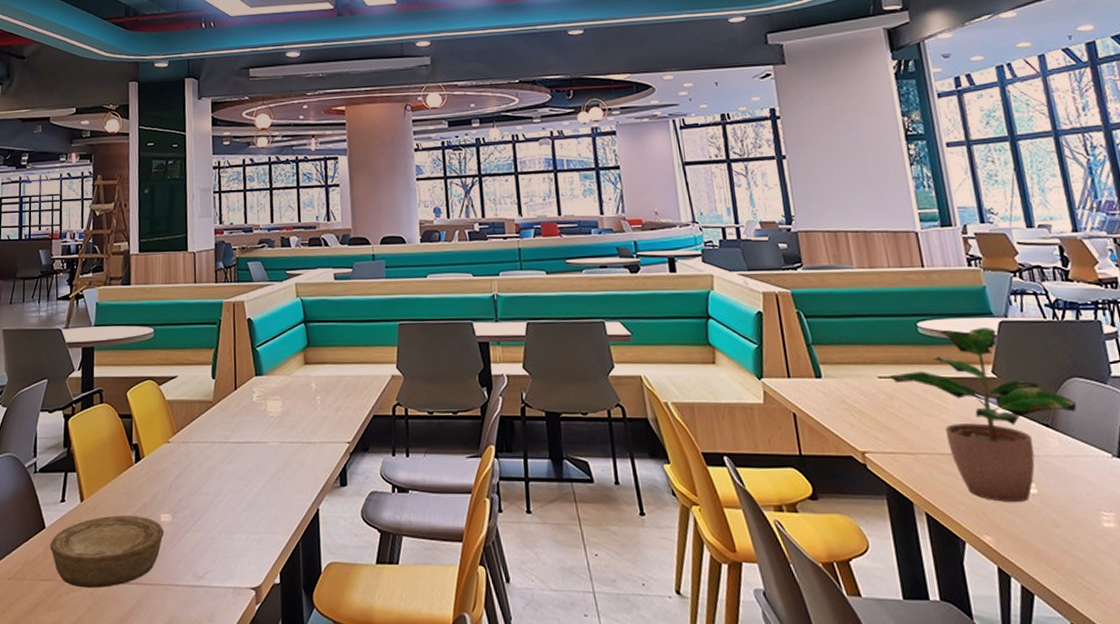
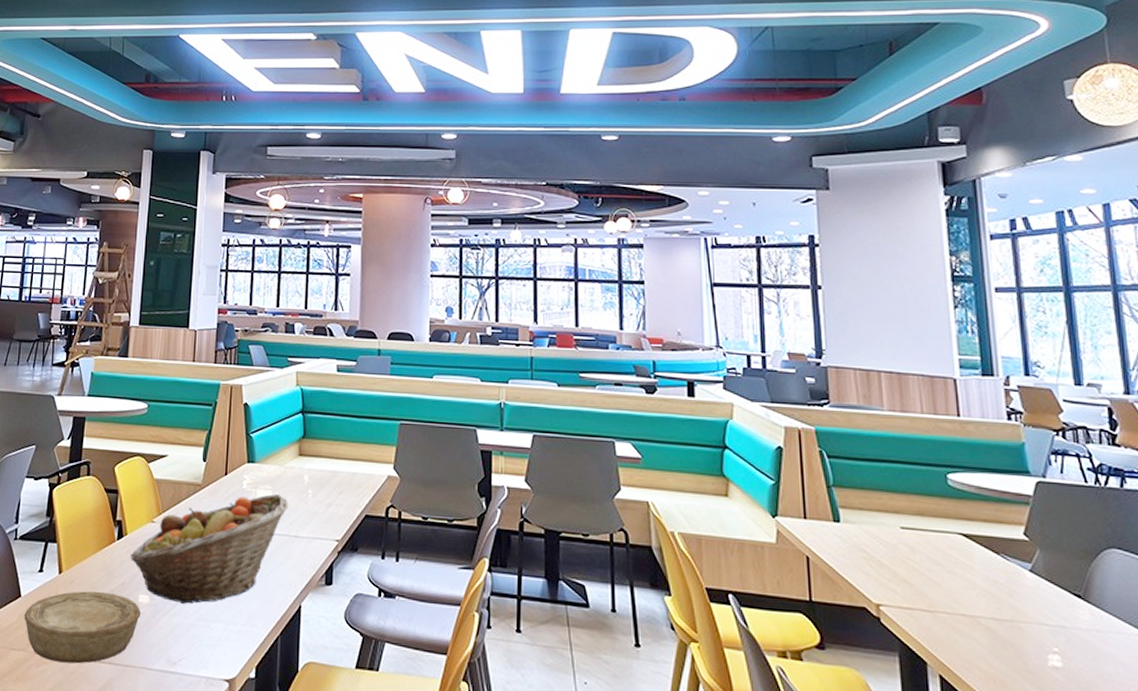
fruit basket: none [149,403,299,519] -> present [131,493,288,604]
potted plant: present [890,328,1076,502] -> none [913,485,1112,674]

